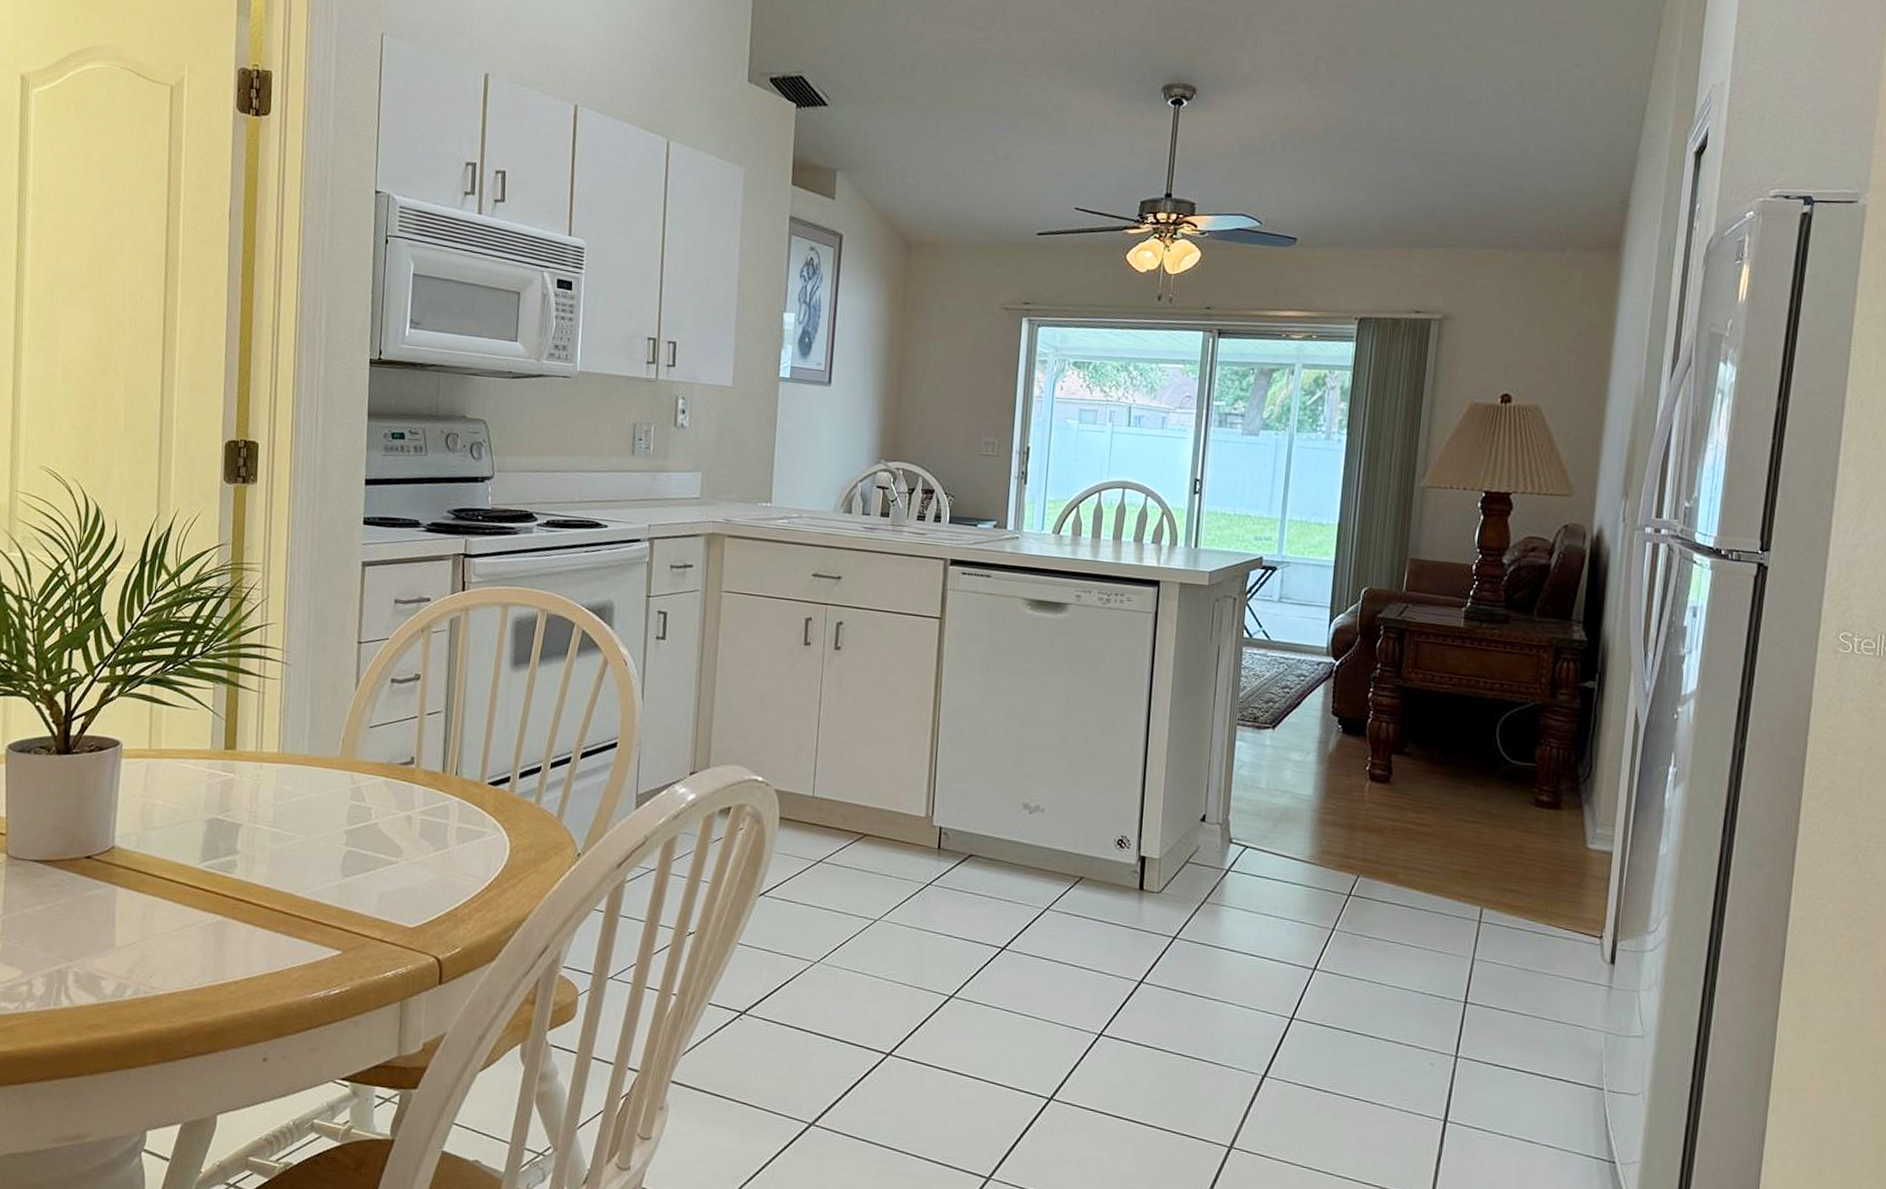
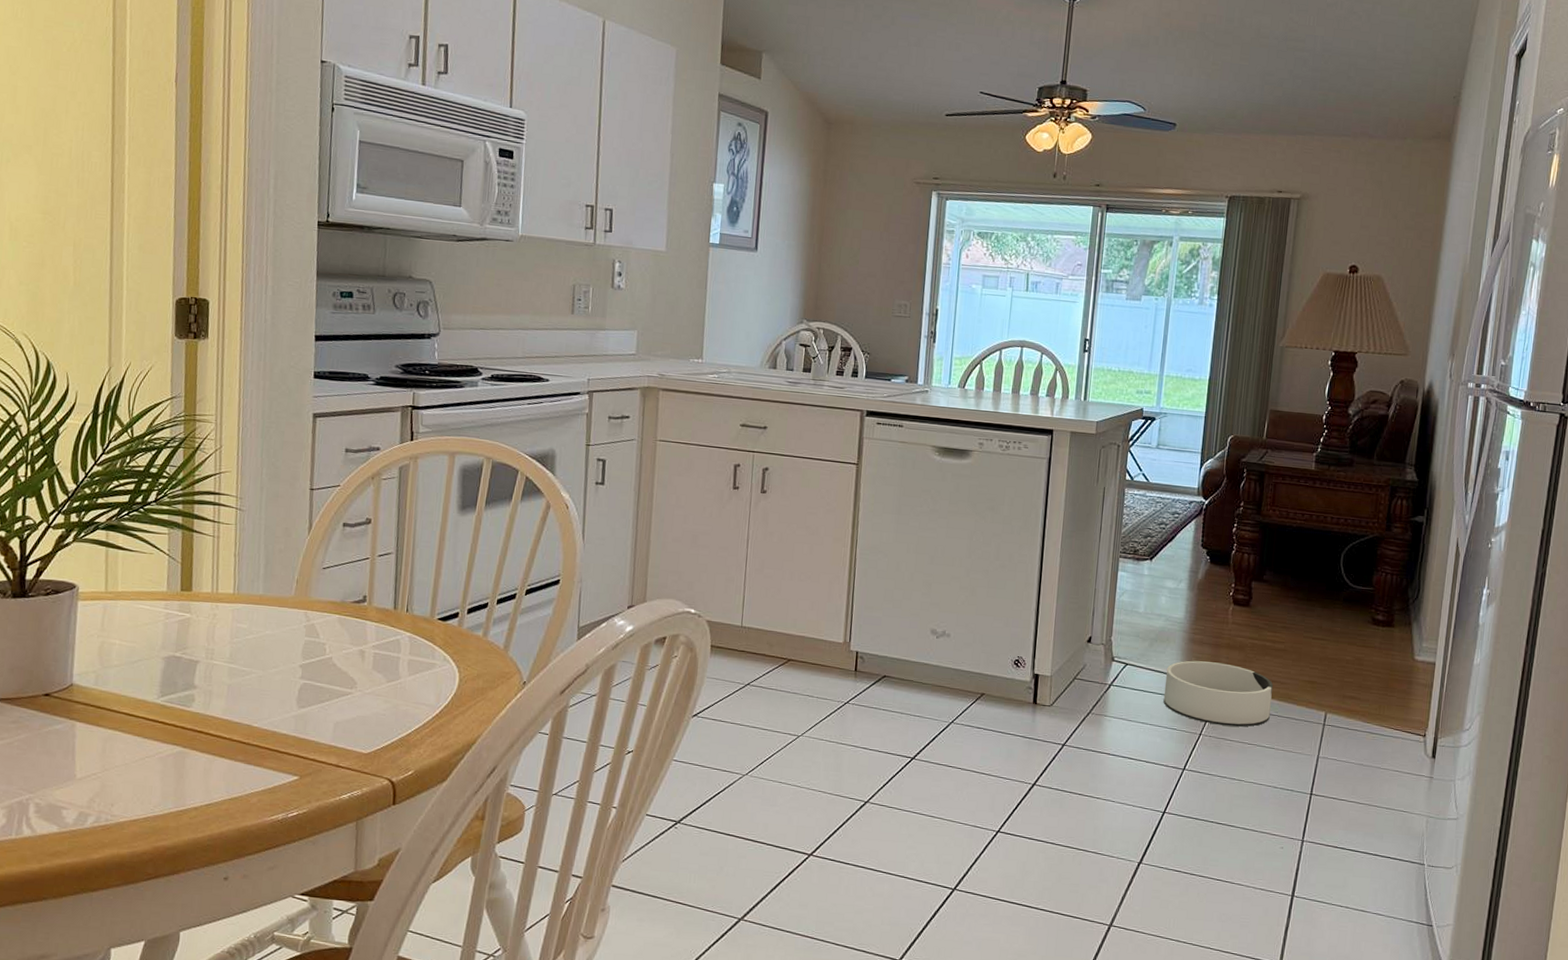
pet bowl: none [1289,844,1419,922] -> present [1163,660,1274,727]

